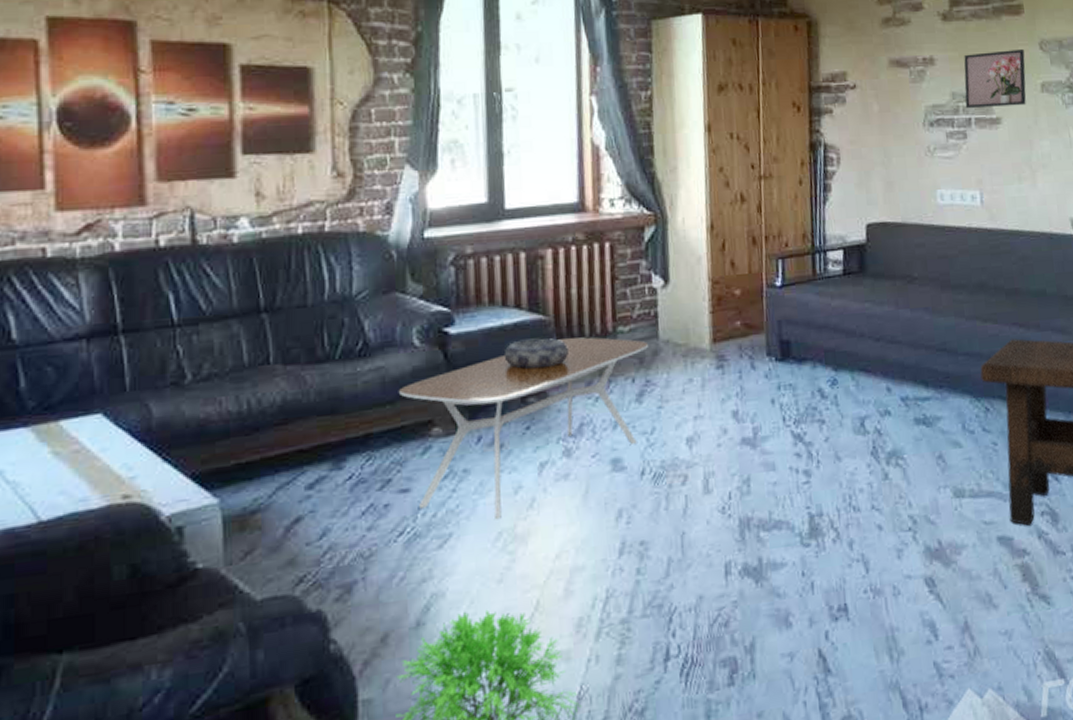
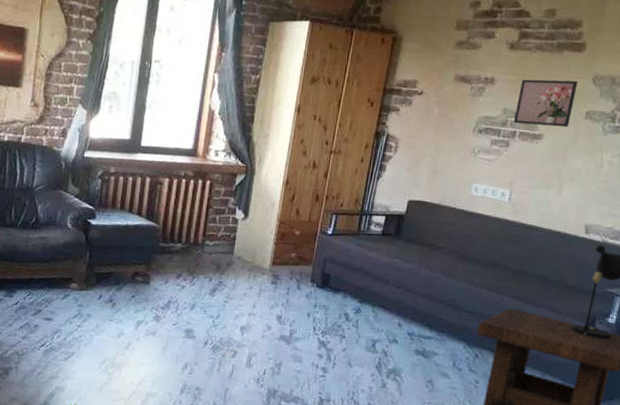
coffee table: present [399,337,649,520] -> none [54,242,226,351]
decorative bowl: present [504,338,568,369] -> none [125,237,169,259]

